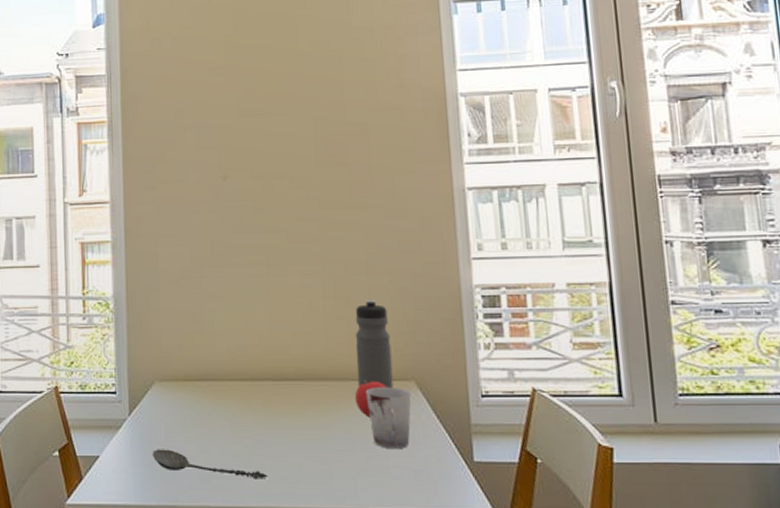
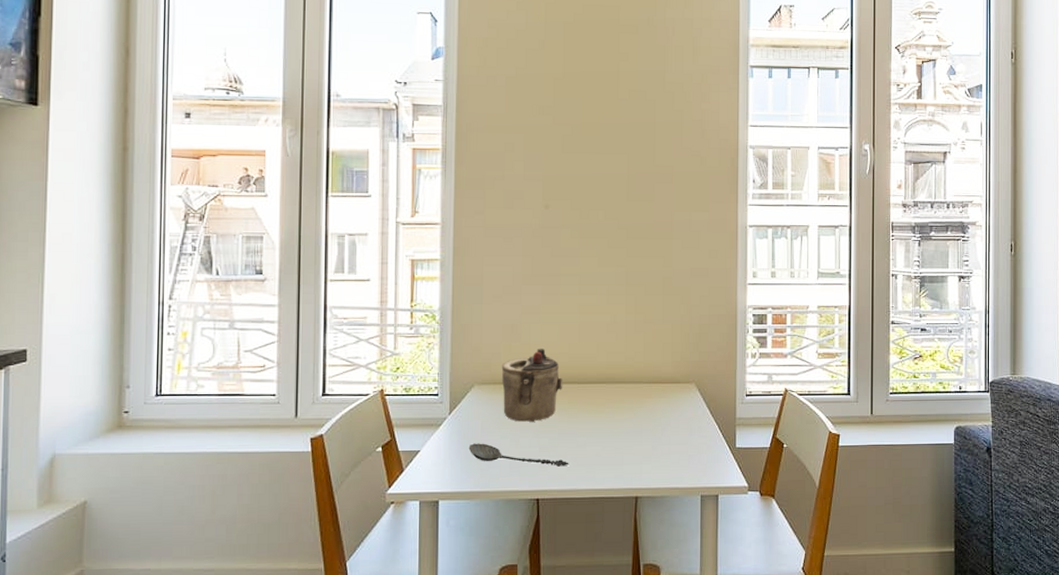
teapot: none [183,338,255,425] -> present [501,347,563,422]
water bottle: present [355,299,394,389] -> none [649,315,678,390]
fruit: present [355,379,386,418] -> none [646,382,672,414]
cup: present [365,386,412,448] -> none [655,388,691,438]

